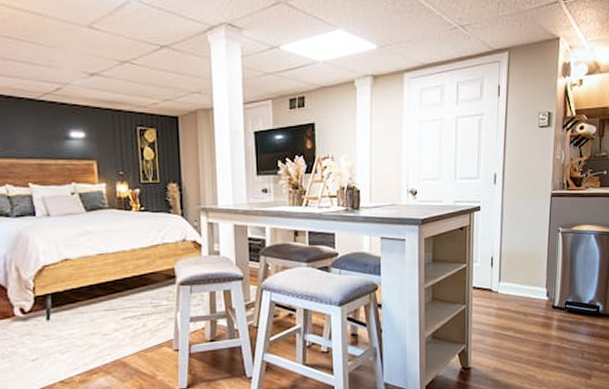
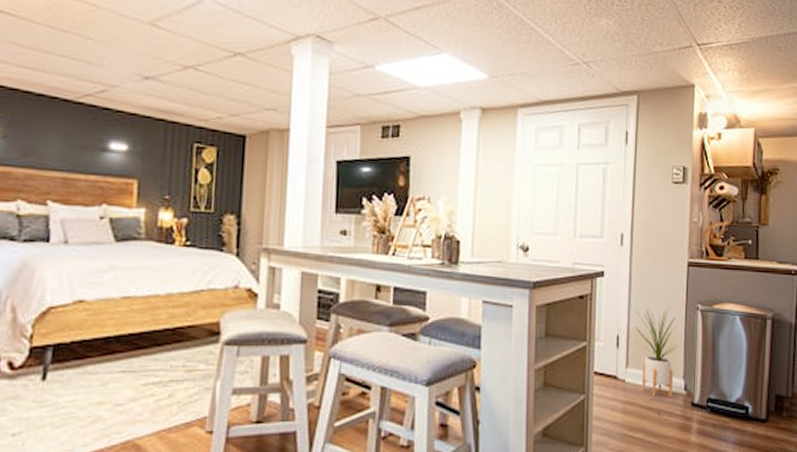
house plant: none [506,231,550,303] -> present [635,306,687,397]

